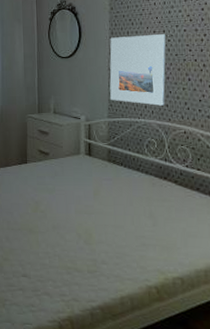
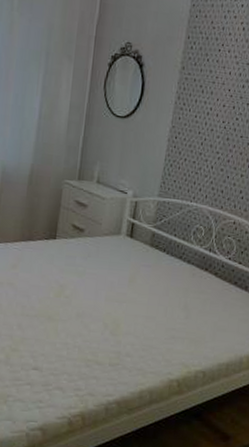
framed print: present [109,34,166,106] -> none [164,103,234,191]

